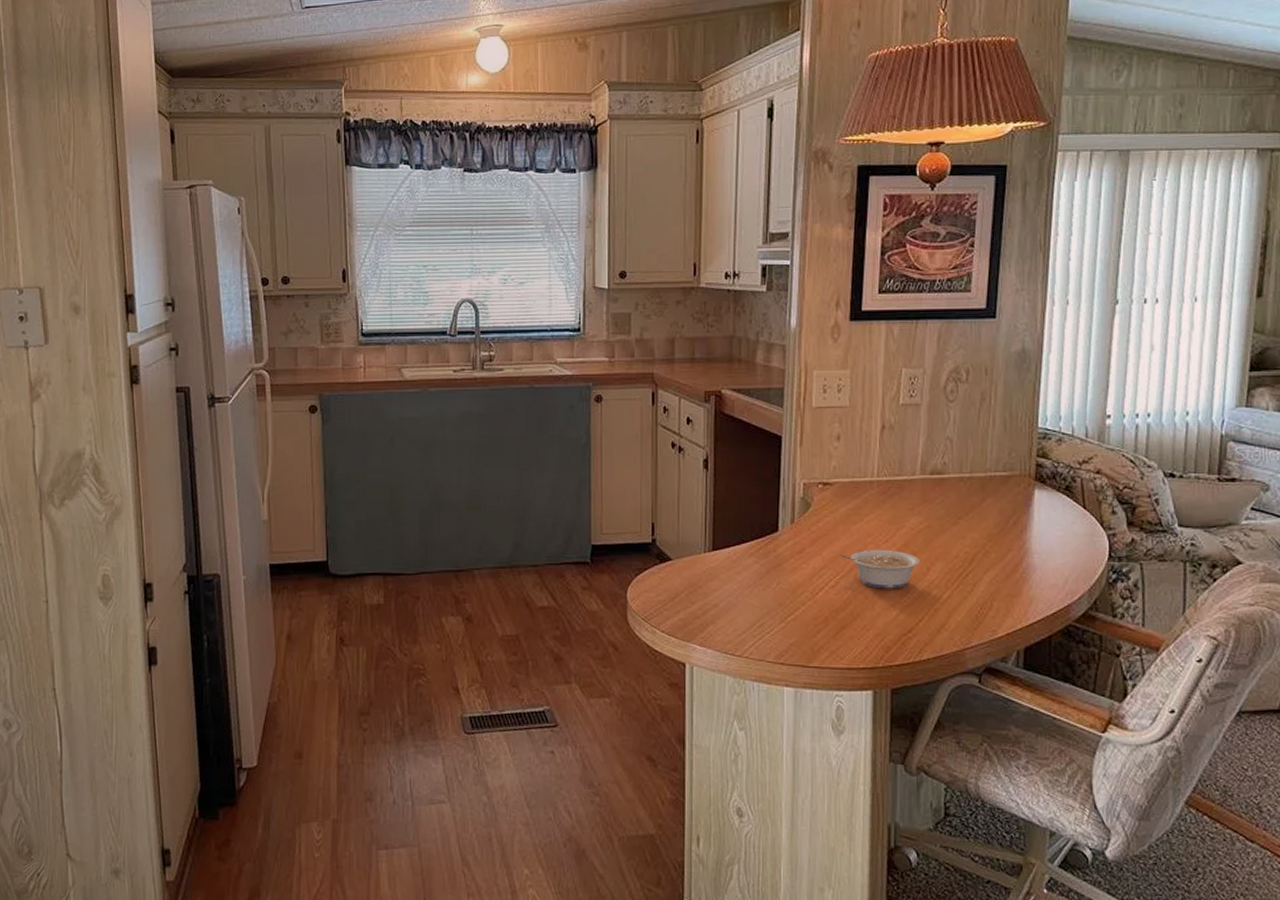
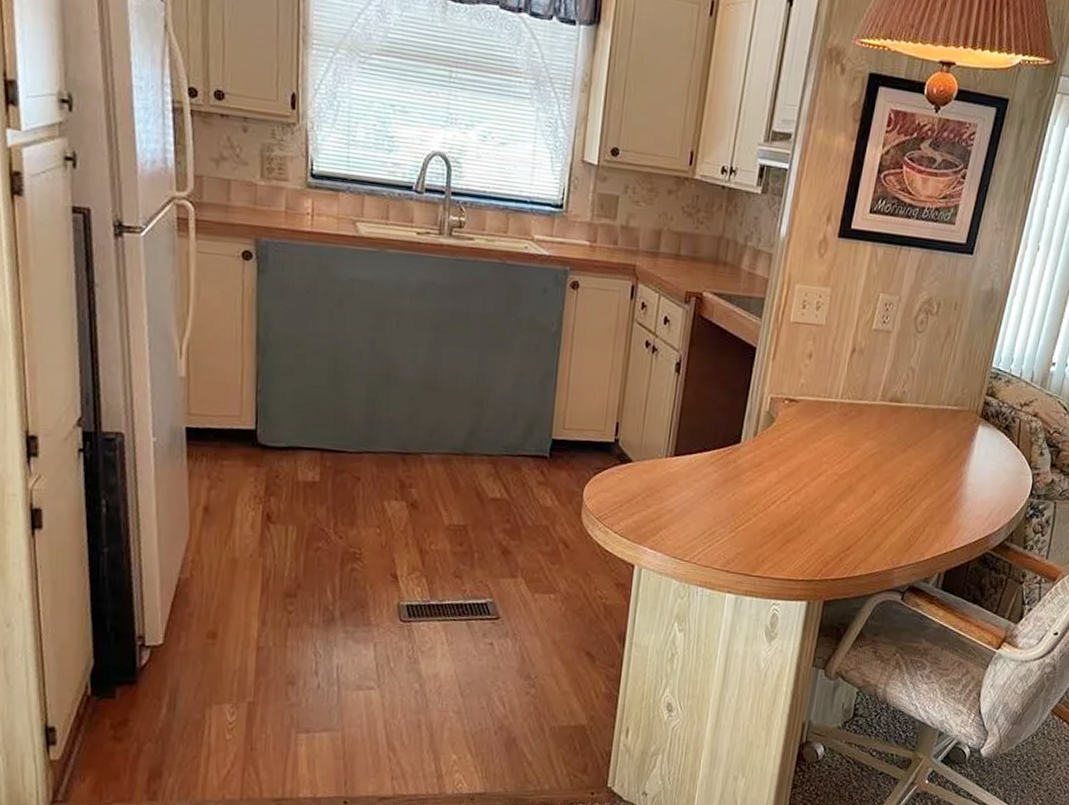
legume: present [839,549,919,589] -> none [794,468,867,508]

